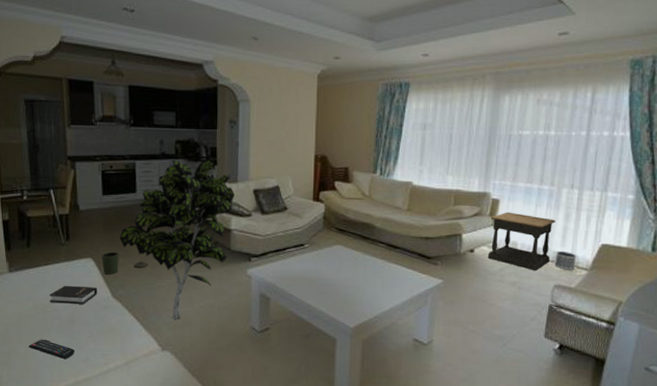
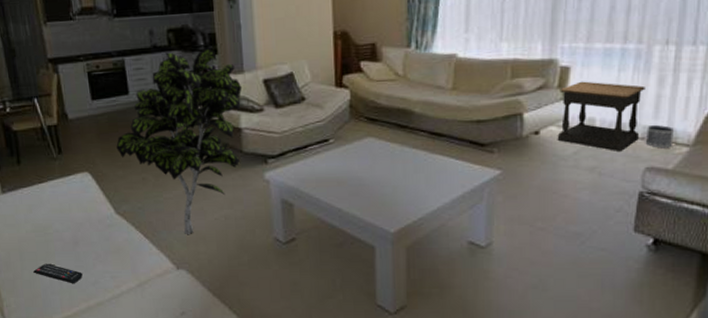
hardback book: present [49,285,98,304] -> none [48,203,100,224]
trash can: present [102,251,148,275] -> none [99,163,152,189]

